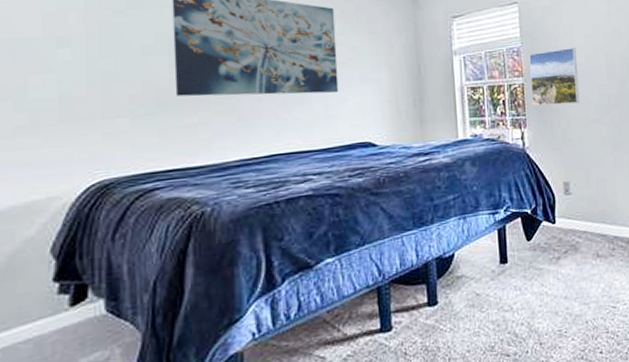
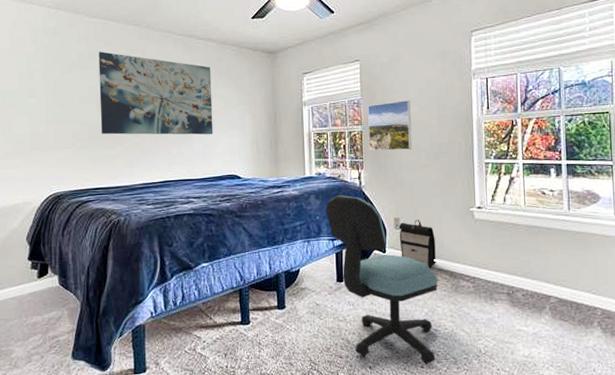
office chair: none [483,159,616,351] -> present [325,195,438,365]
backpack: none [568,182,611,236] -> present [398,219,436,267]

